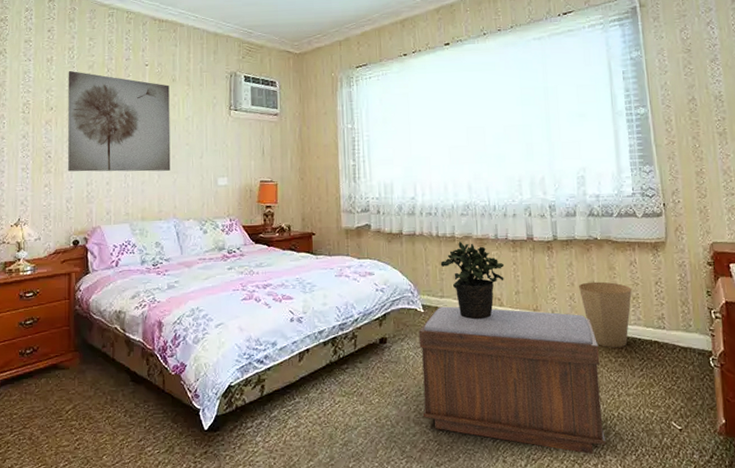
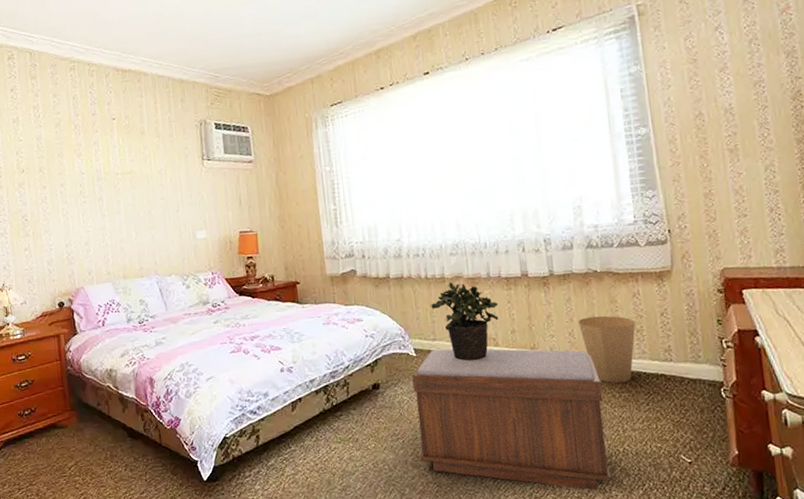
wall art: present [68,71,171,172] -> none [35,130,148,234]

